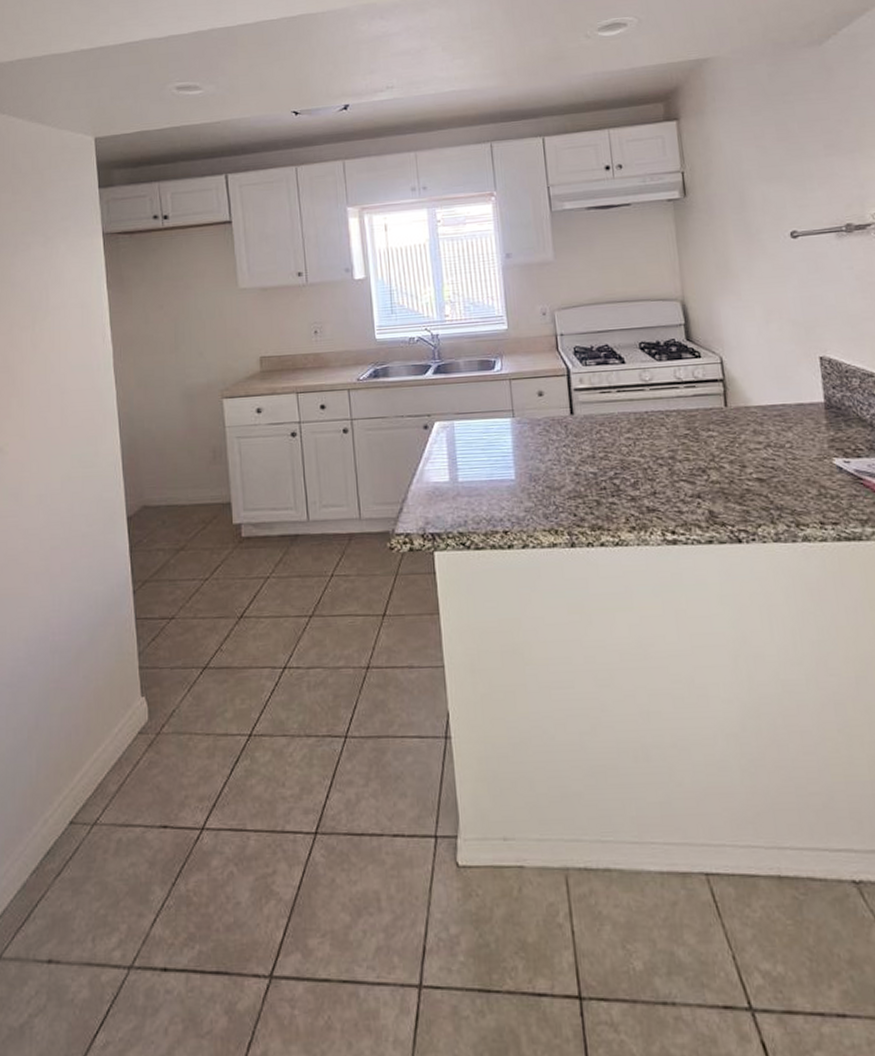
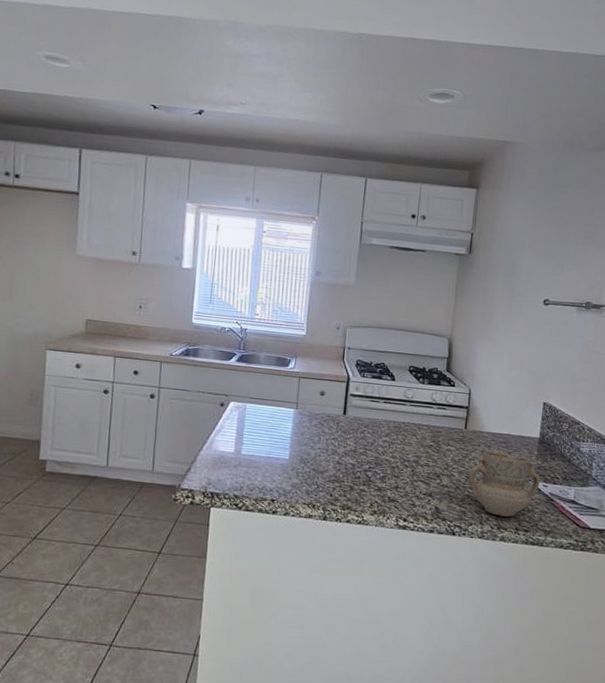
mug: none [742,427,839,510] -> present [468,451,540,517]

